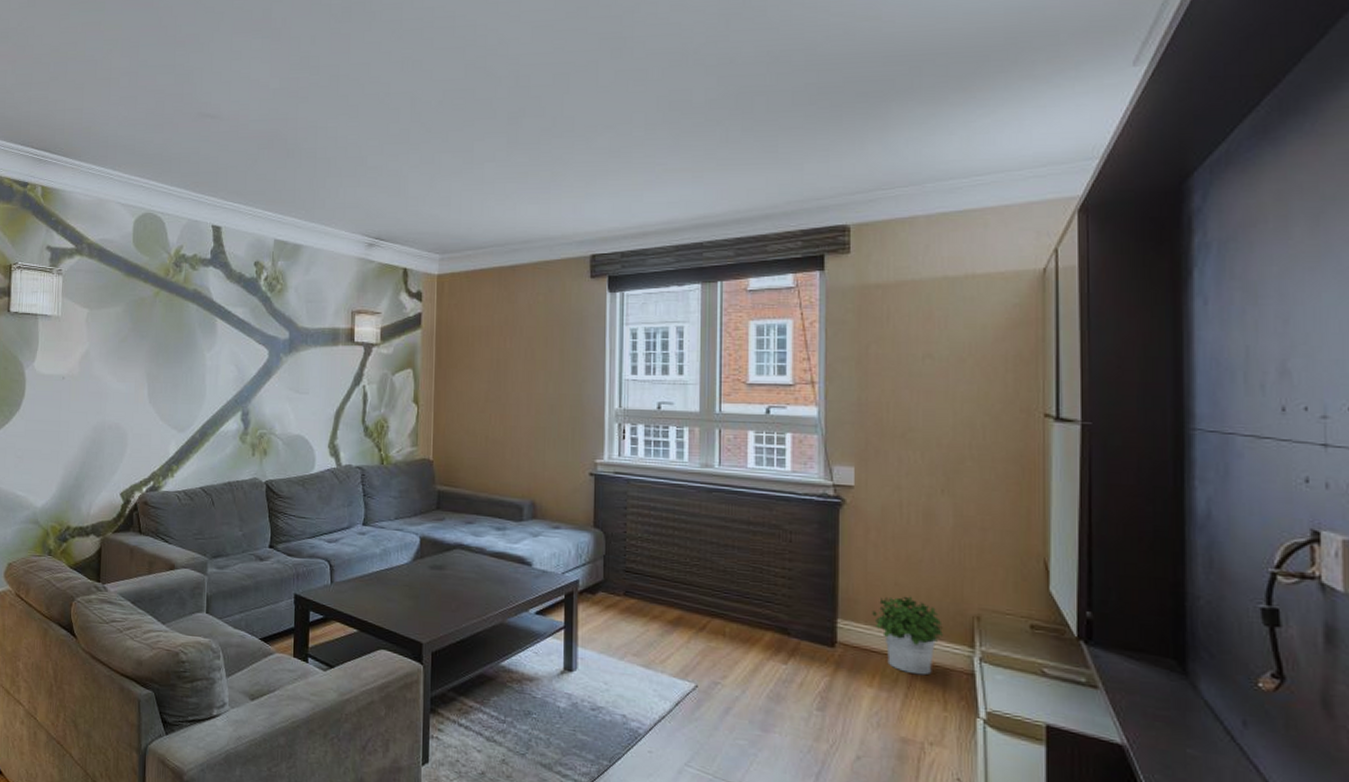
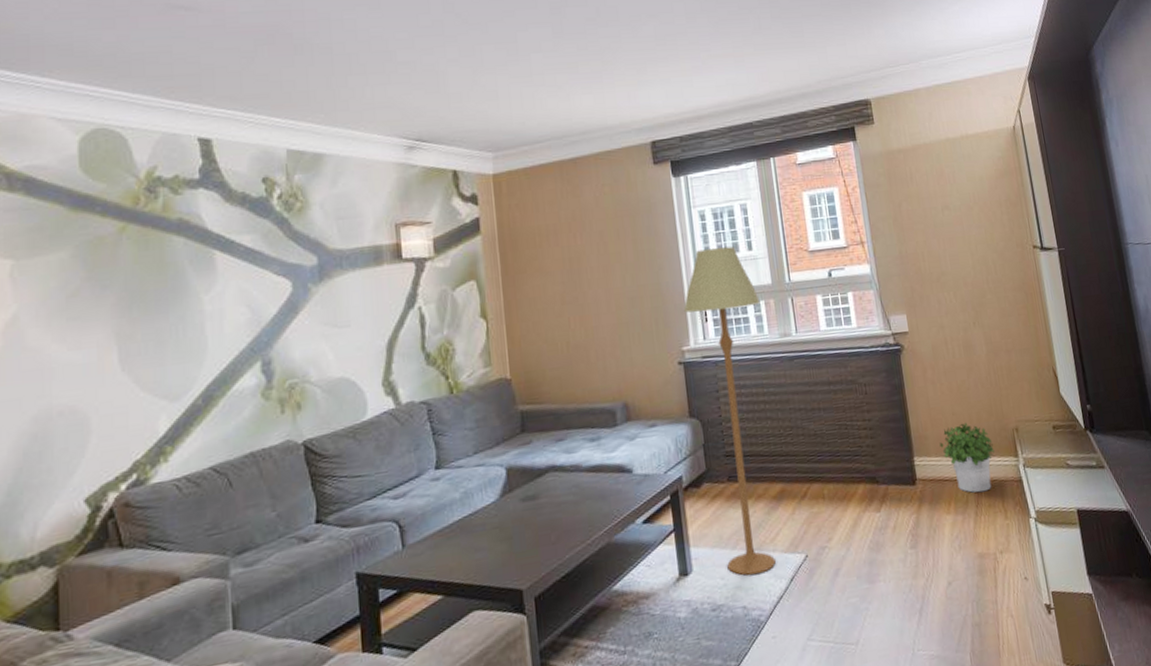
floor lamp: none [601,368,684,690] -> present [683,246,776,576]

